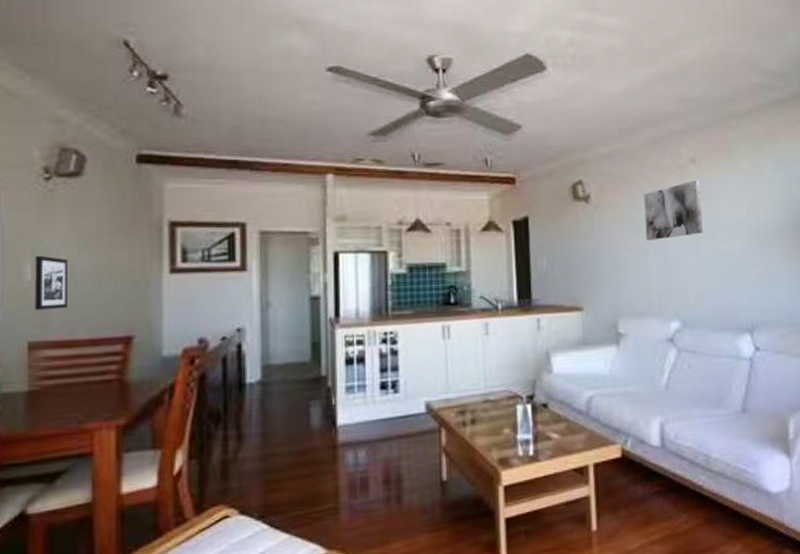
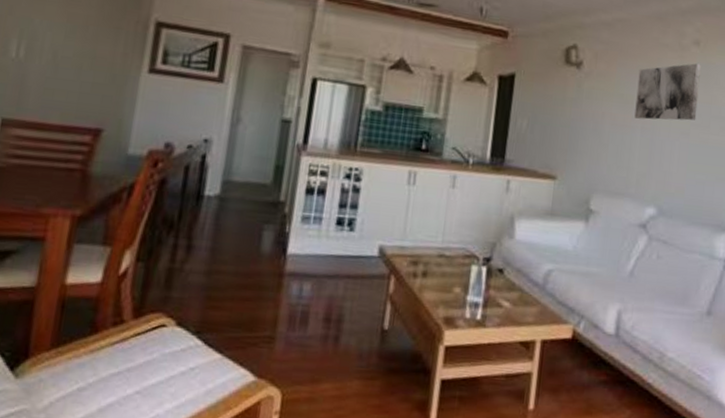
picture frame: present [35,255,67,310] -> none [13,34,53,92]

